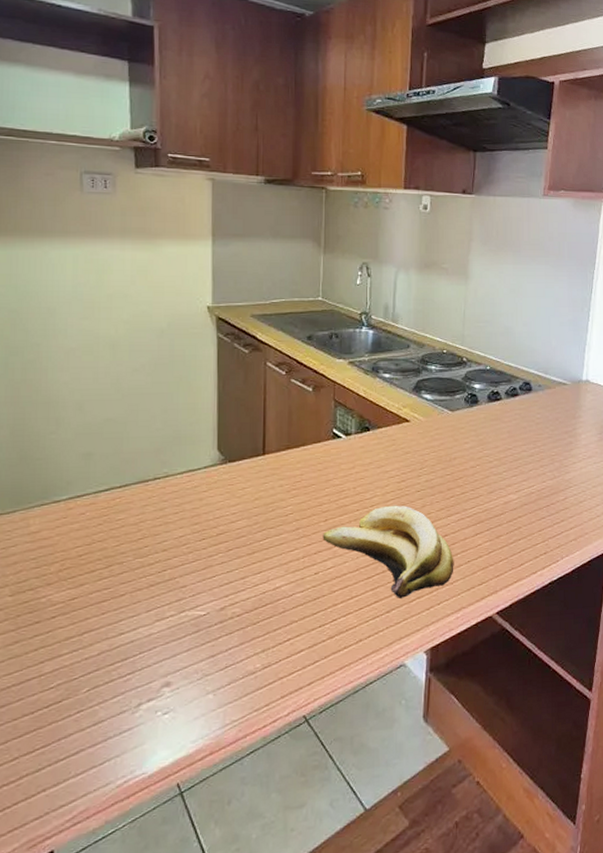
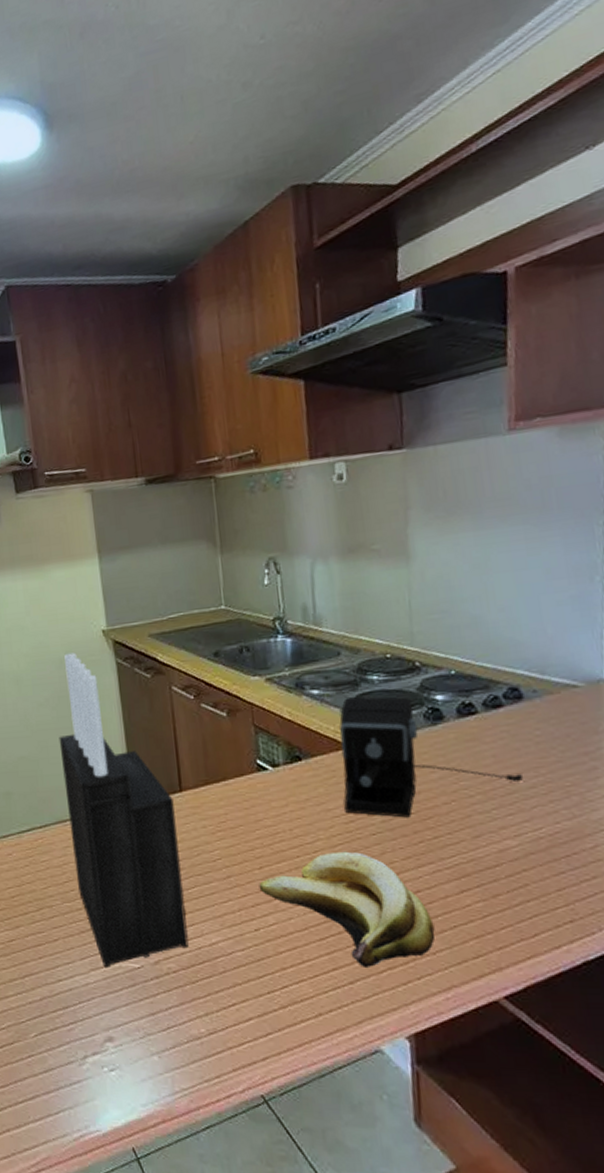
knife block: none [150,324,256,618] -> present [59,653,189,969]
coffee maker: none [399,381,527,478] -> present [339,696,524,818]

